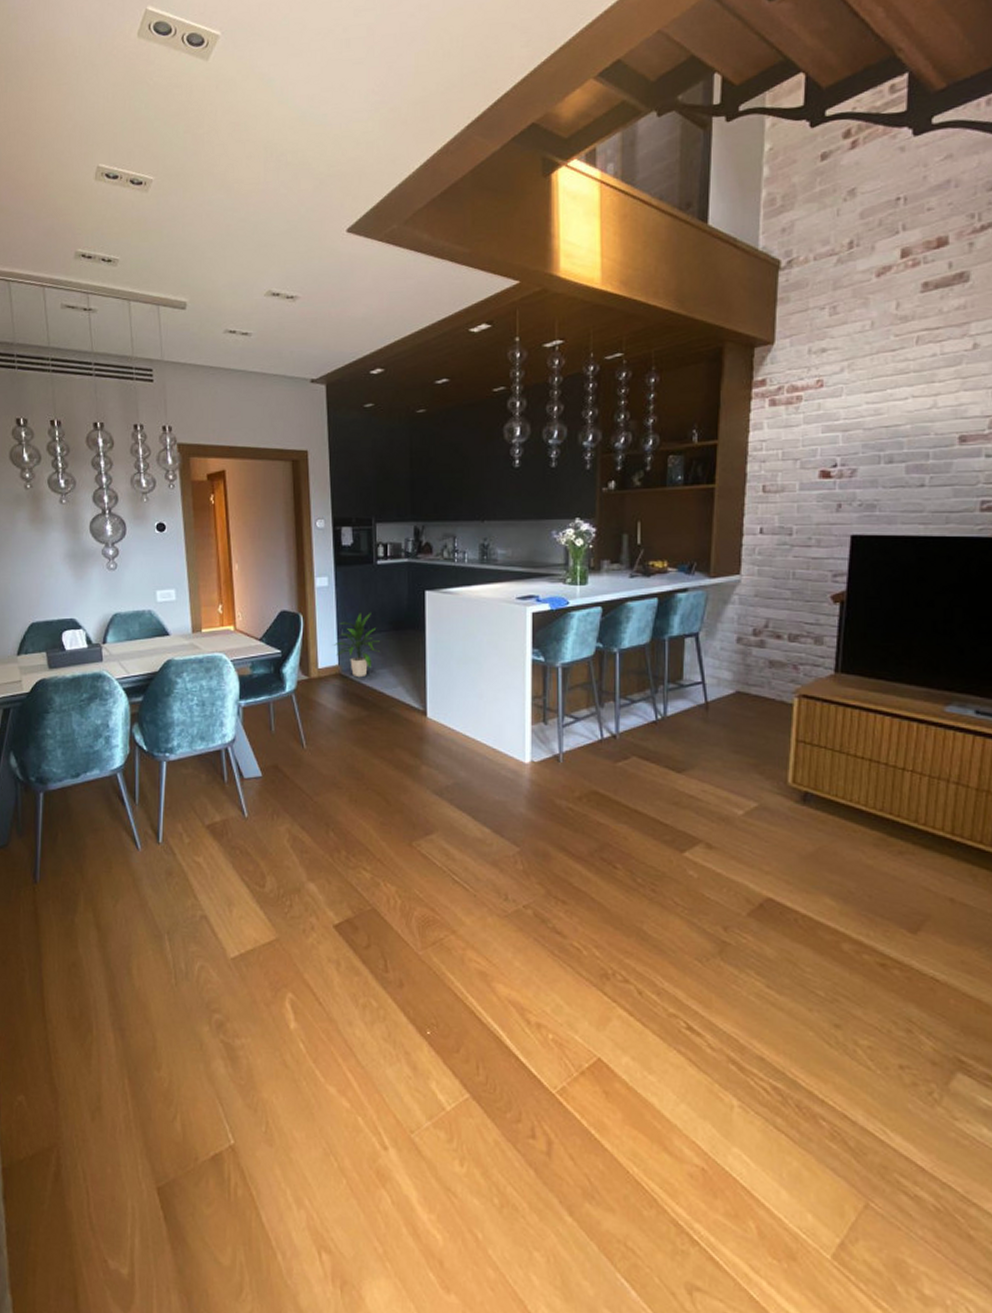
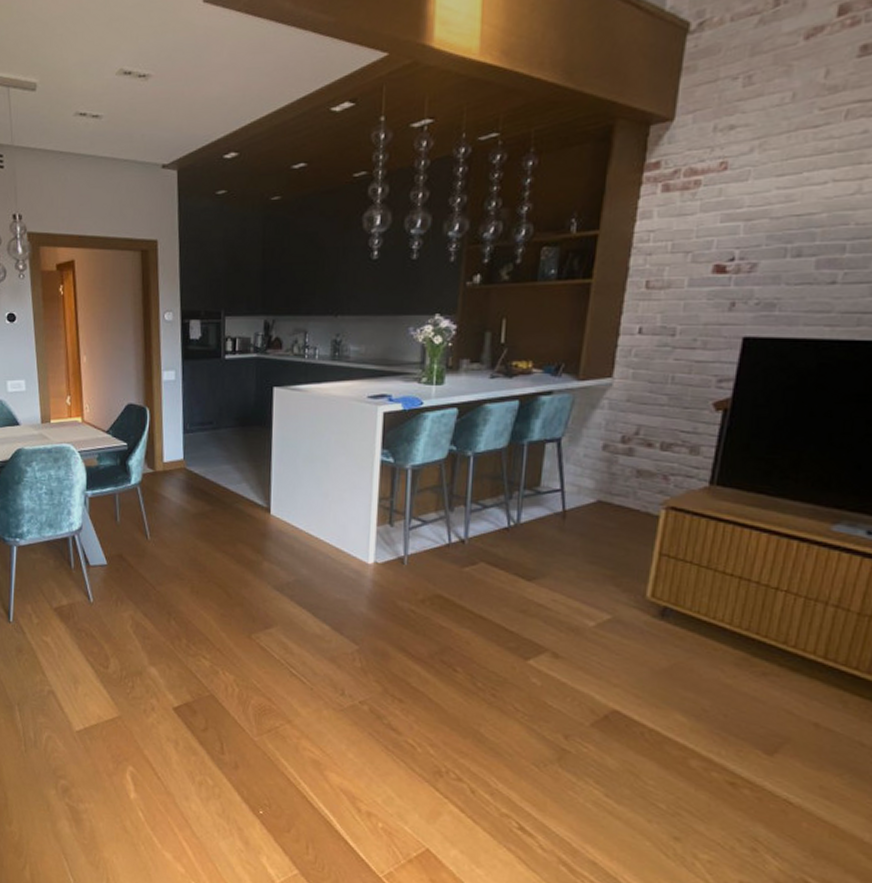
indoor plant: present [333,613,380,678] -> none [179,408,225,473]

